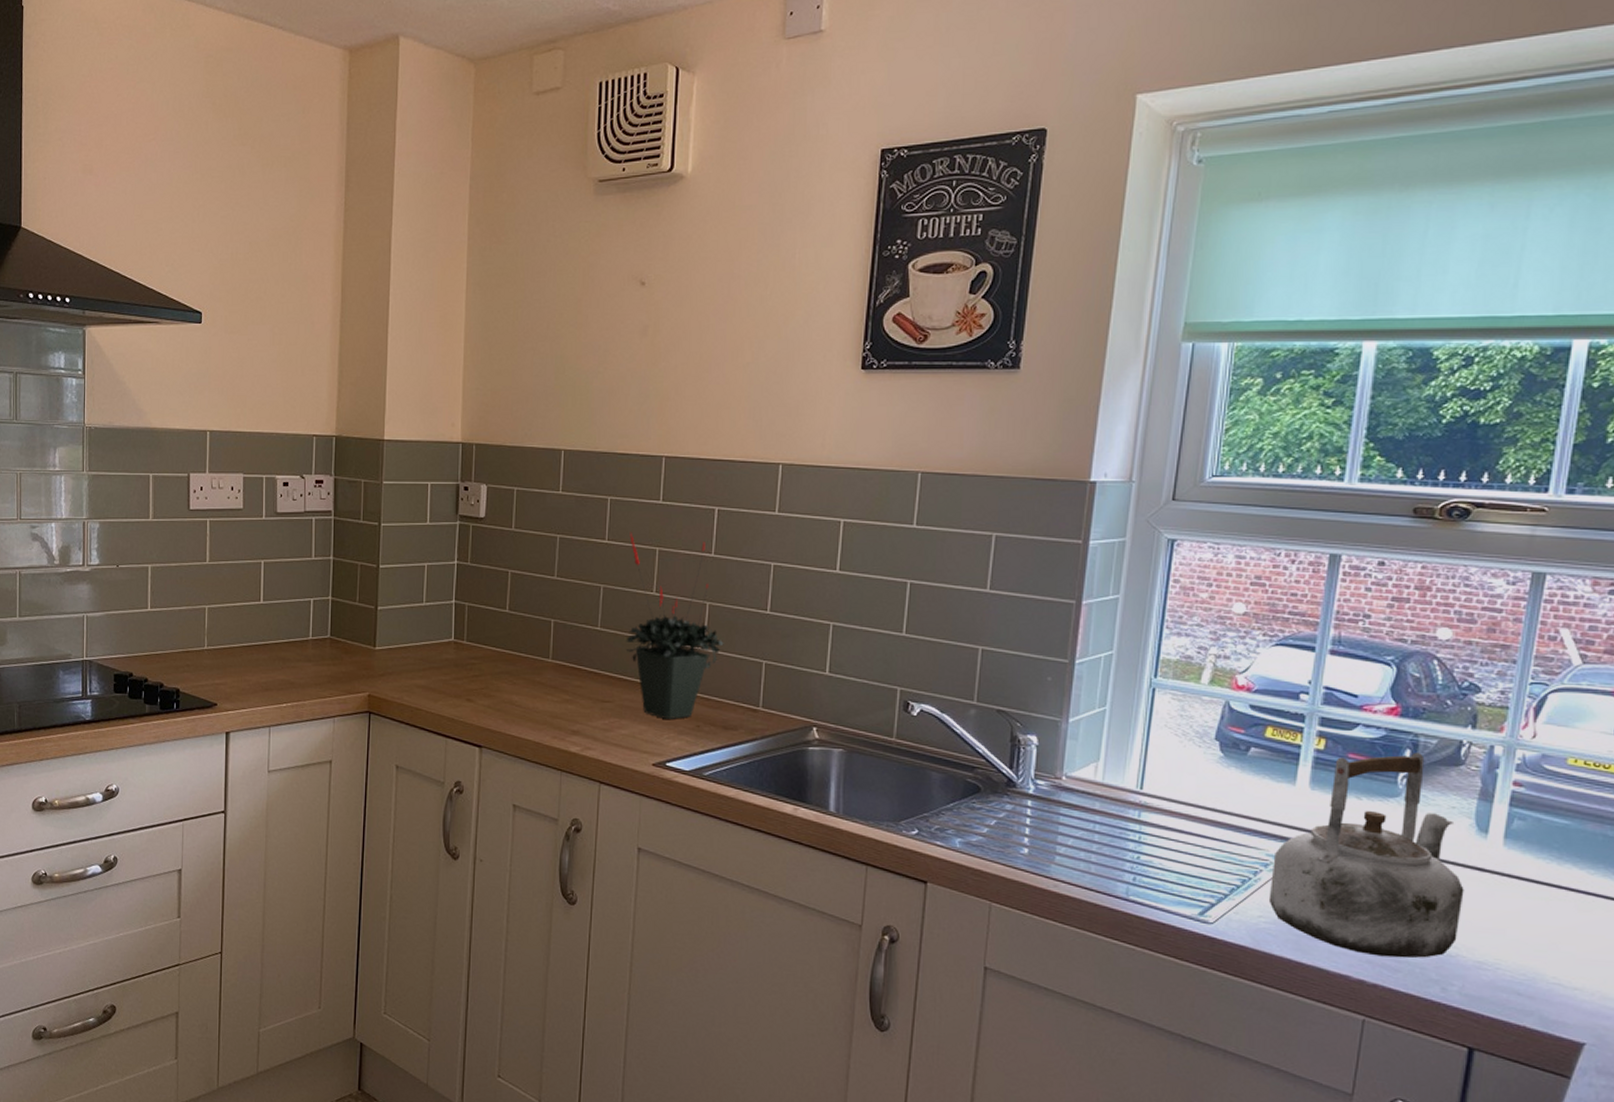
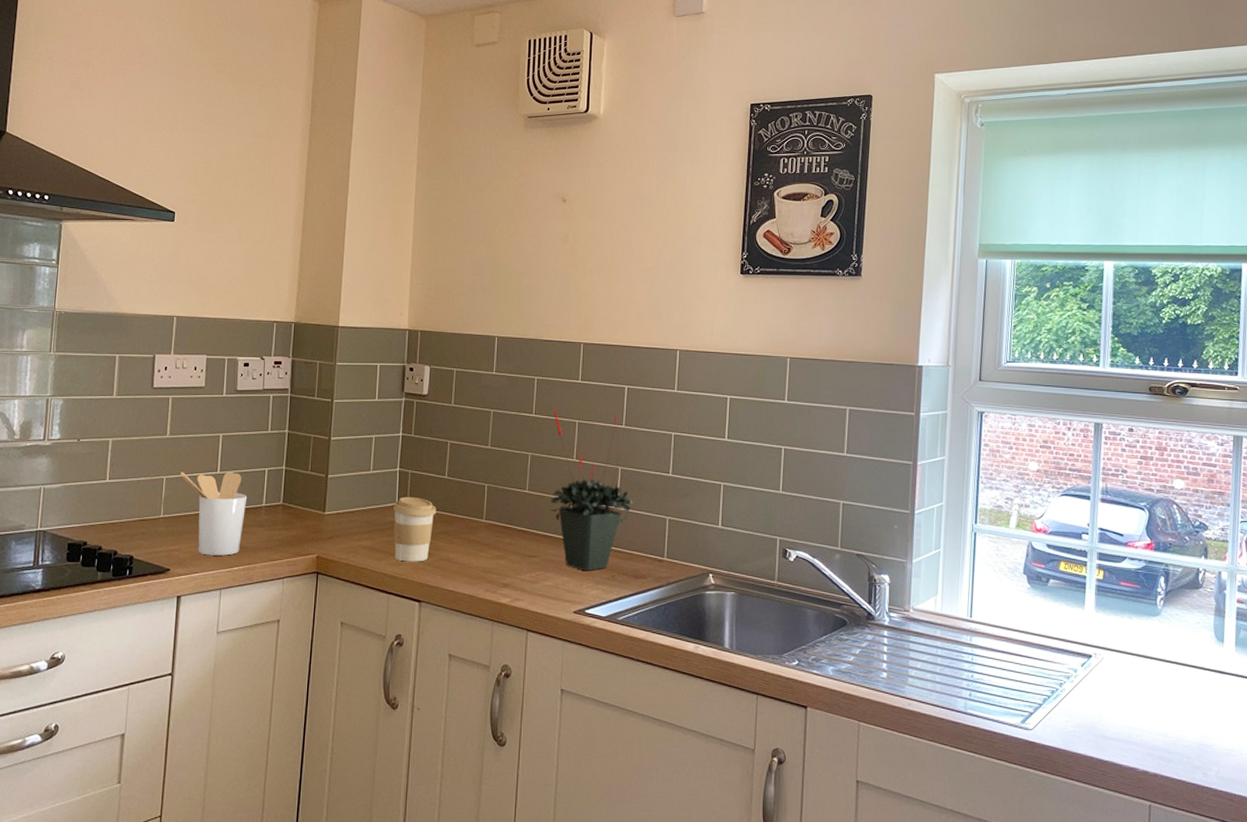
utensil holder: none [222,601,293,692] -> present [180,471,248,556]
coffee cup: none [448,632,497,704] -> present [392,496,436,562]
kettle: present [1268,751,1464,958] -> none [1072,578,1212,750]

